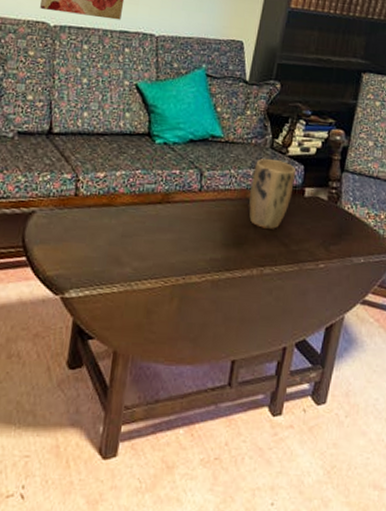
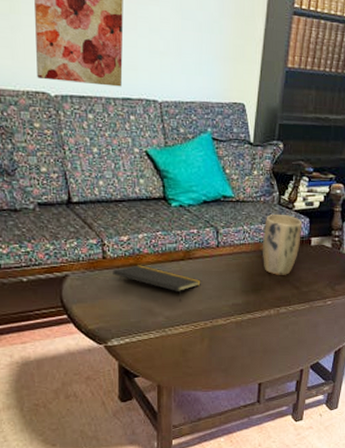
notepad: none [82,205,179,251] -> present [113,265,202,301]

